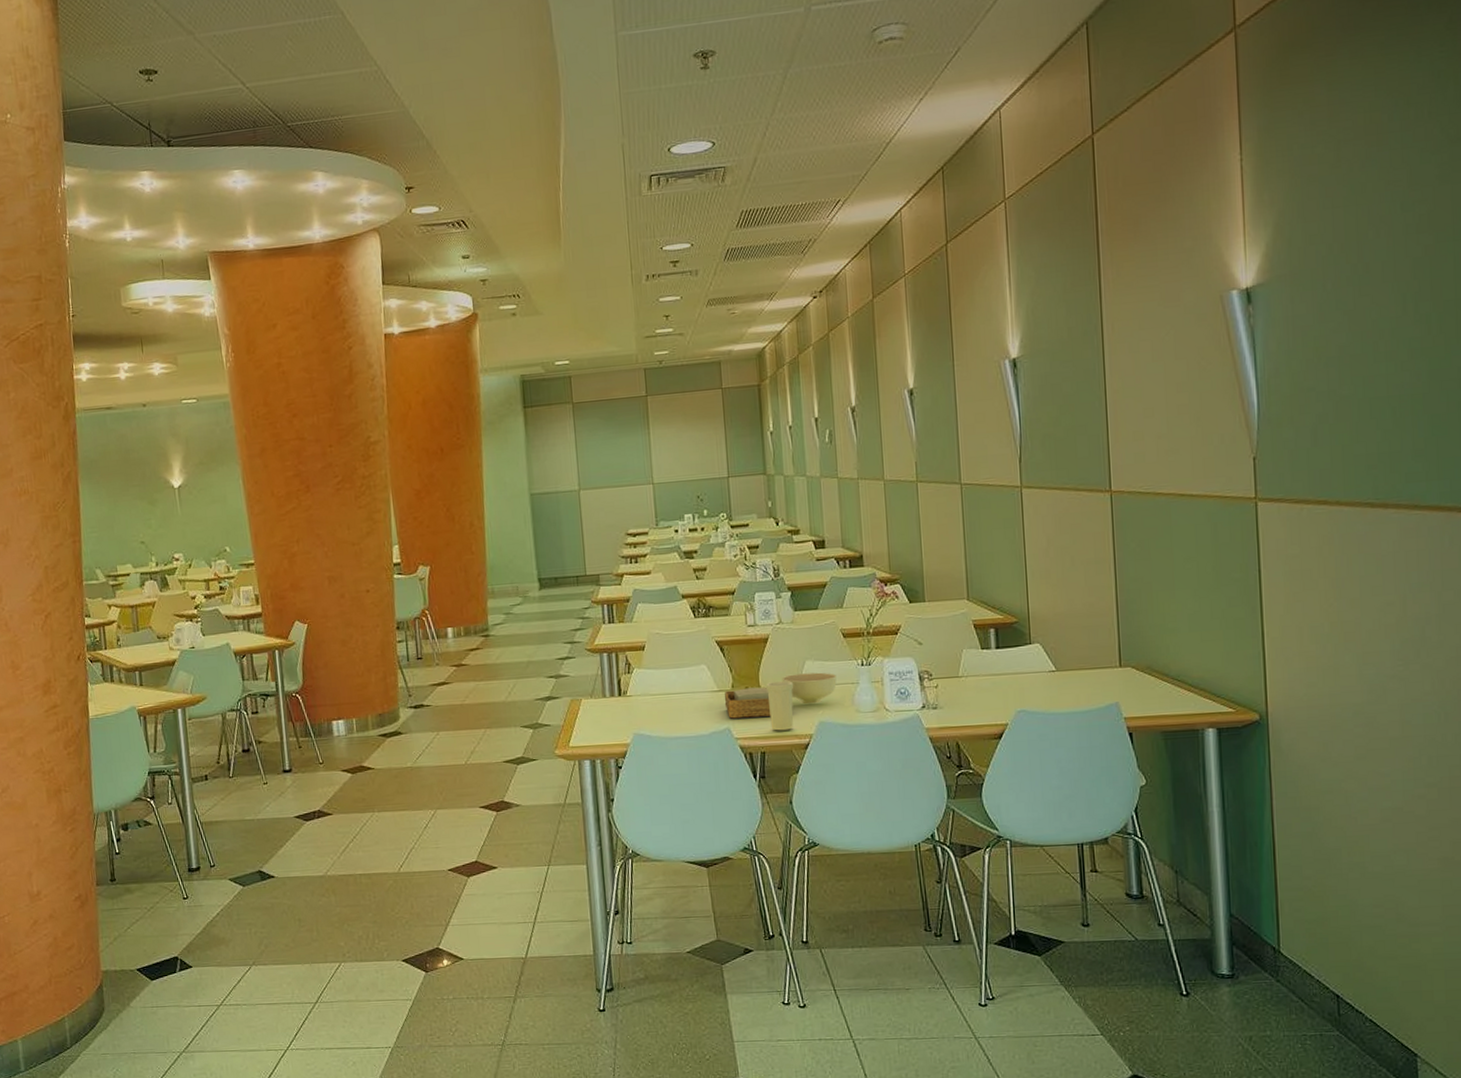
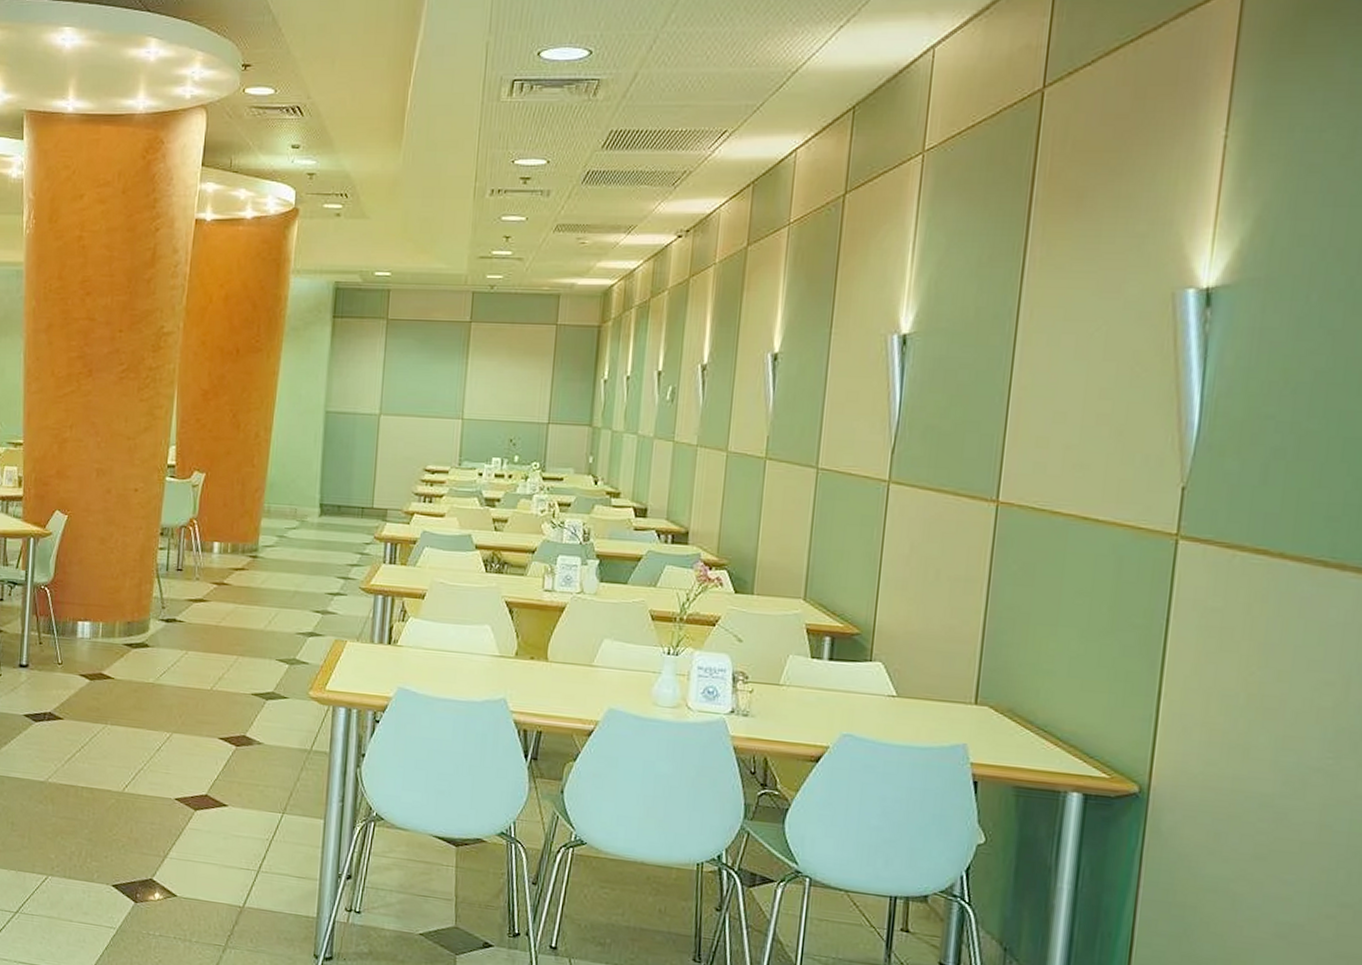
napkin holder: present [724,687,771,719] -> none [504,657,557,694]
cup: present [766,681,794,731] -> none [552,656,587,712]
bowl: present [782,672,837,705] -> none [573,651,636,688]

